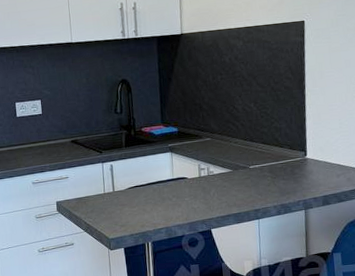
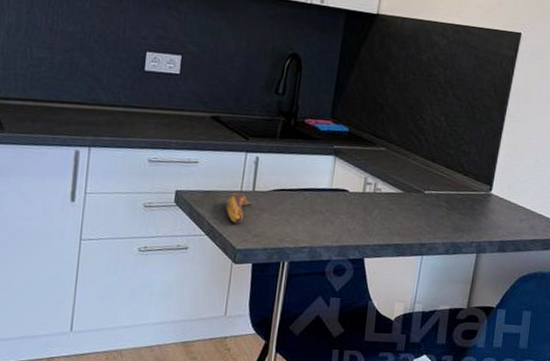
banana: none [95,195,115,219] -> present [226,193,252,224]

